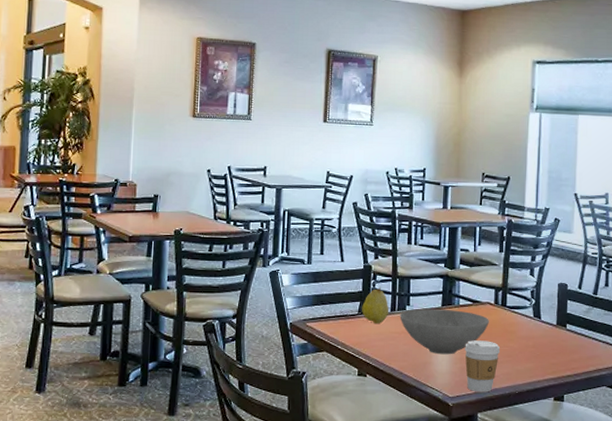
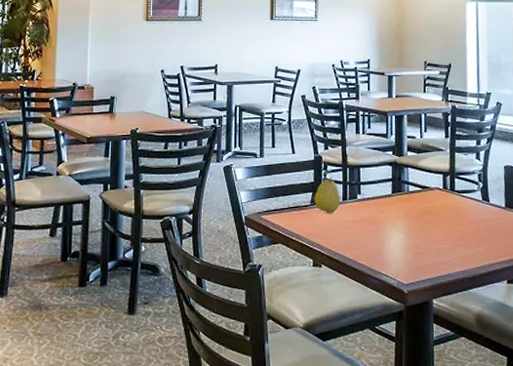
bowl: present [400,308,489,355] -> none [351,196,439,242]
coffee cup: present [465,340,500,392] -> none [416,226,451,278]

